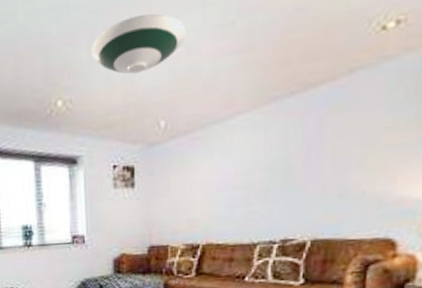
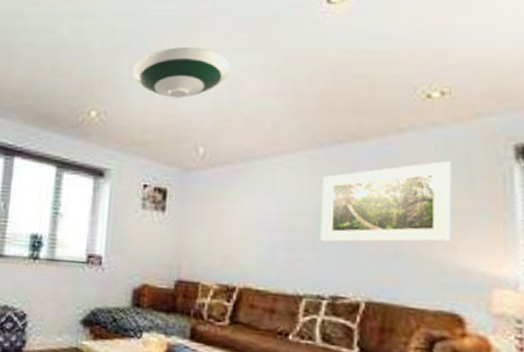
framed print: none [273,95,399,193] -> present [320,161,452,243]

